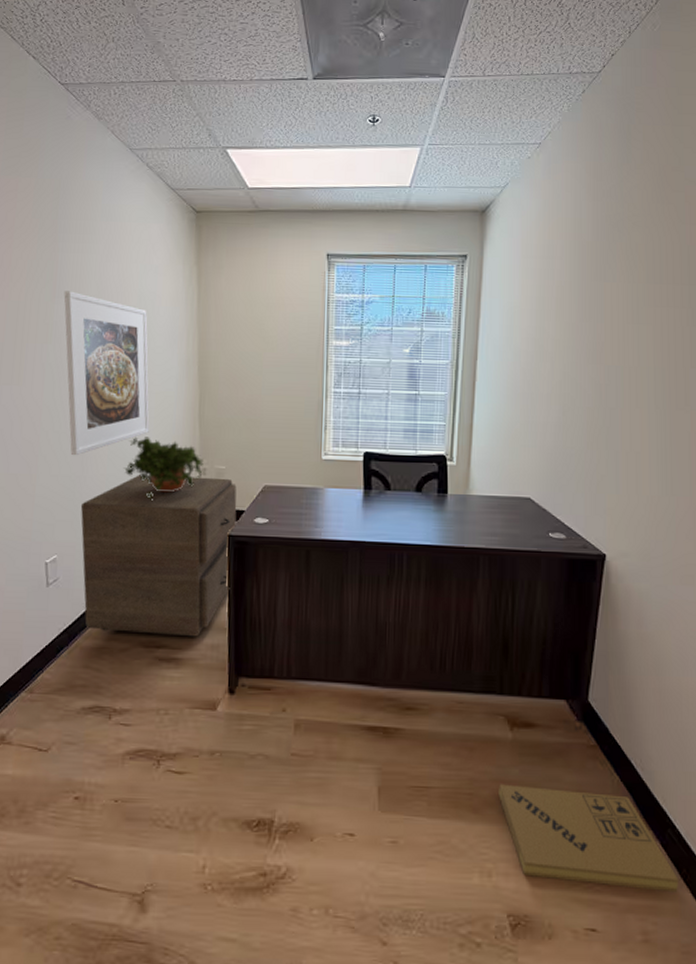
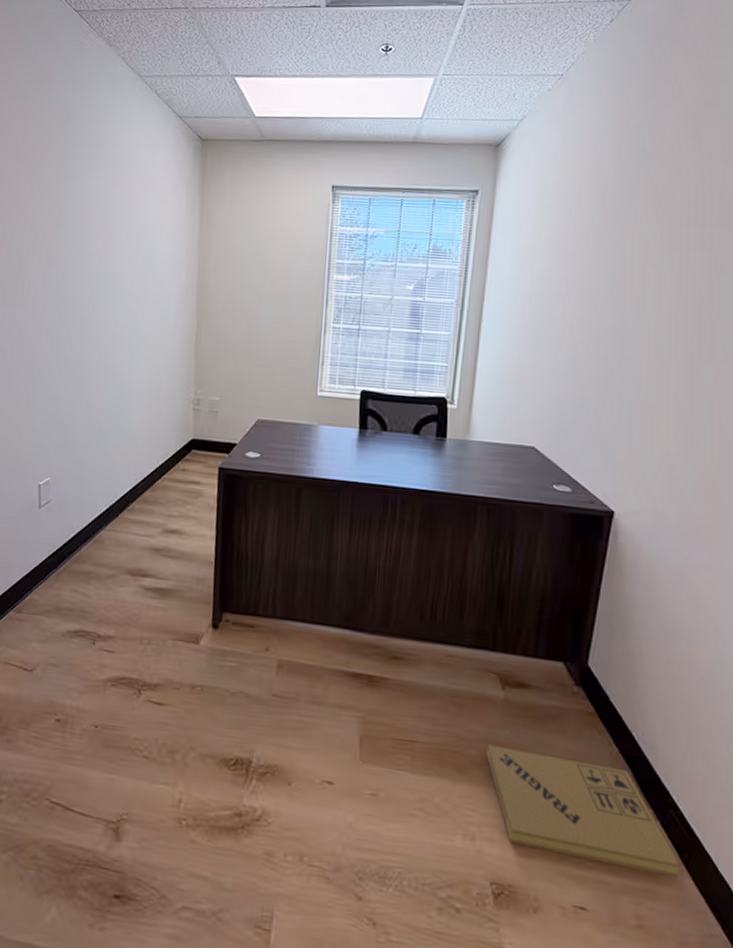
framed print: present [64,291,150,456] -> none [68,216,149,380]
filing cabinet: present [80,475,237,637] -> none [74,402,230,569]
potted plant: present [123,436,204,499] -> none [118,363,198,427]

